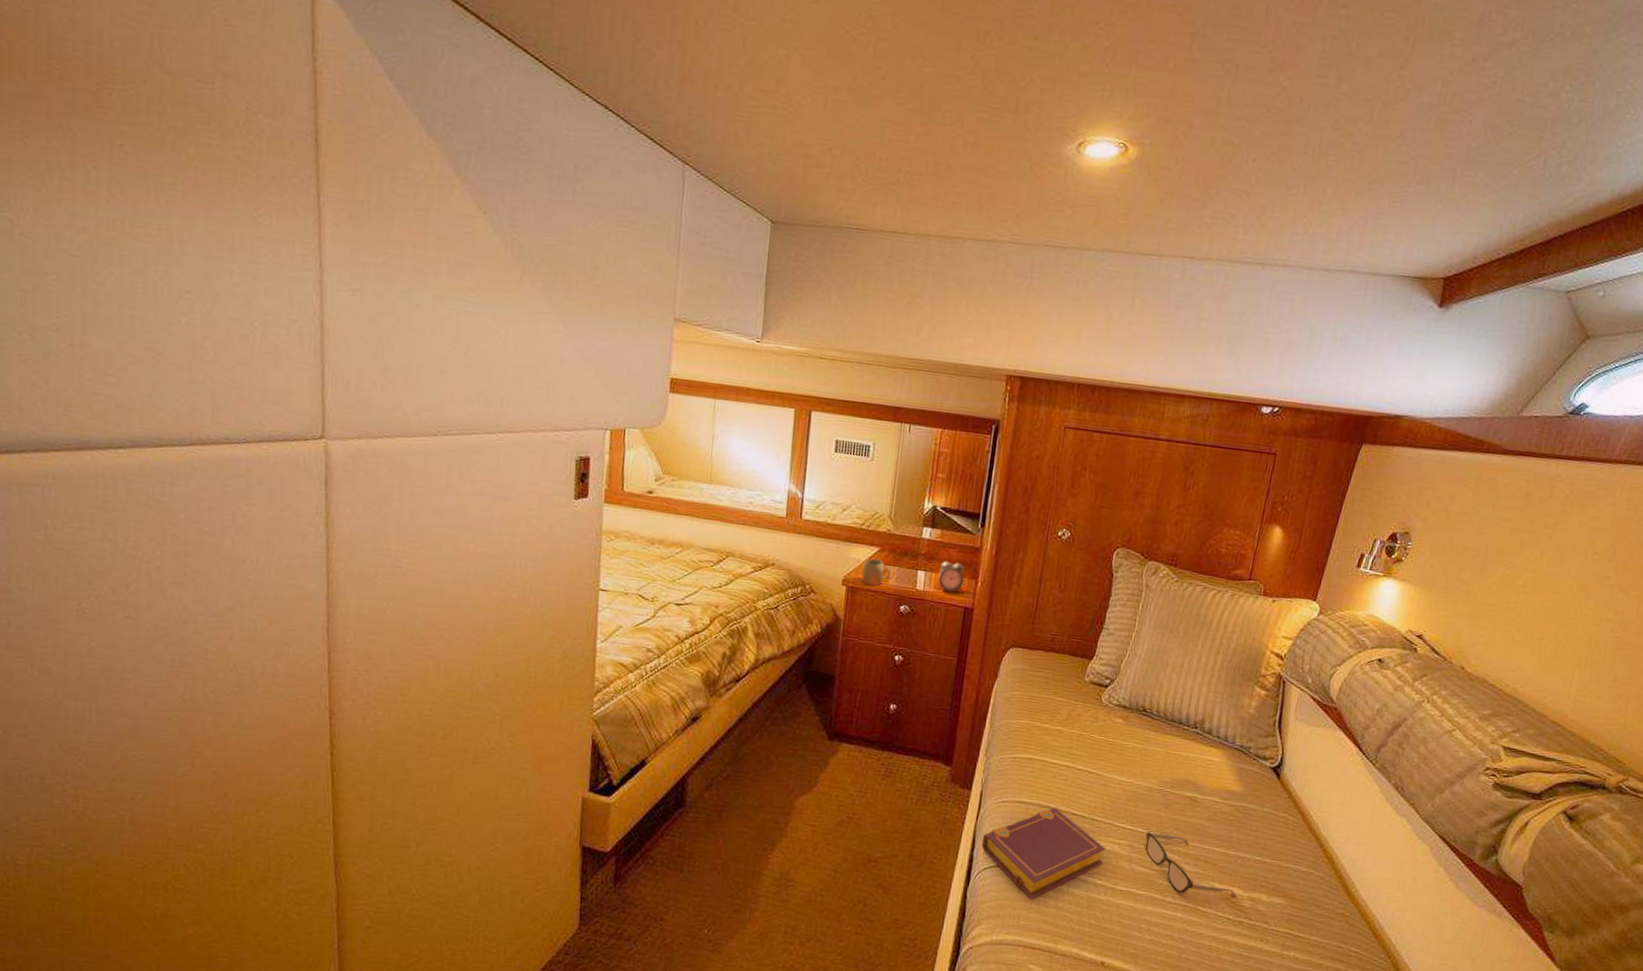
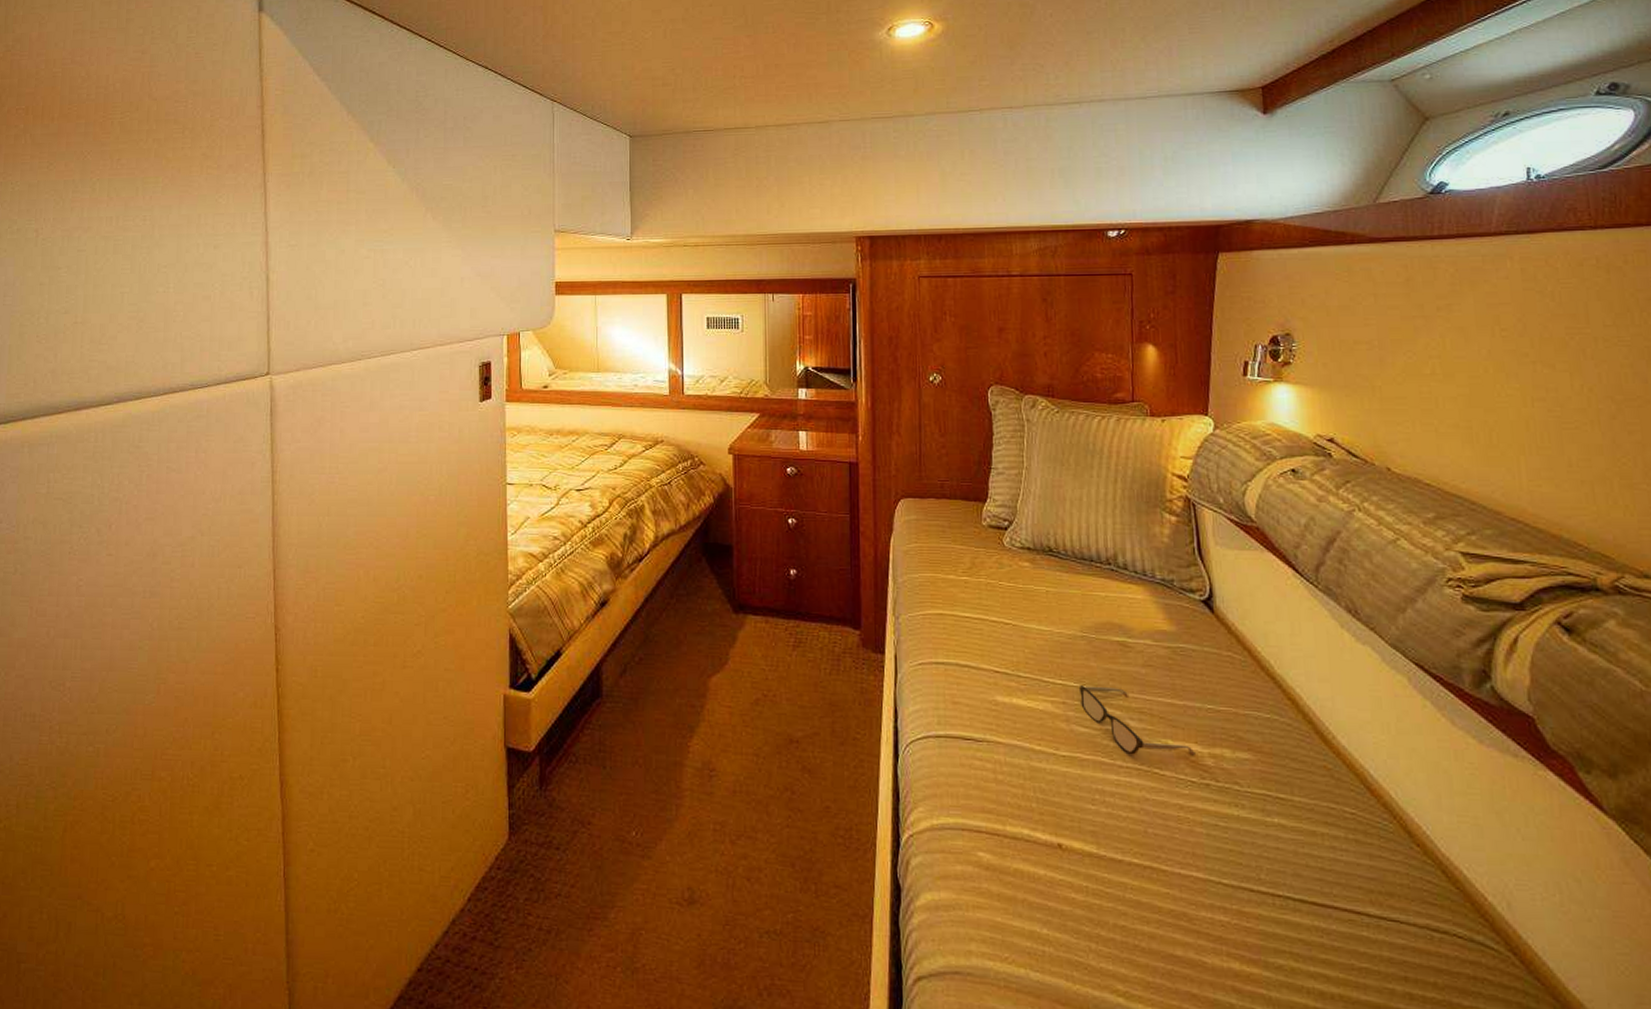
mug: present [862,558,891,587] -> none [746,424,774,452]
alarm clock: present [936,561,964,594] -> none [818,419,845,449]
book: present [981,808,1106,899] -> none [904,666,1039,773]

